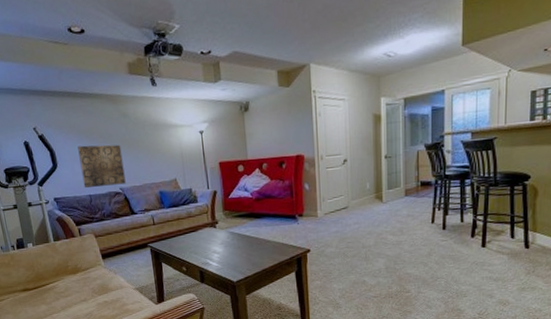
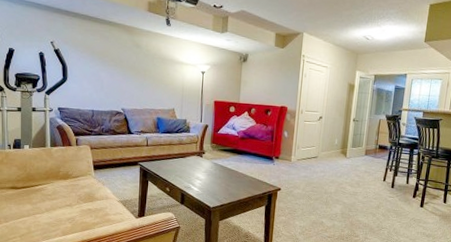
wall art: present [77,144,126,188] -> none [88,65,129,106]

